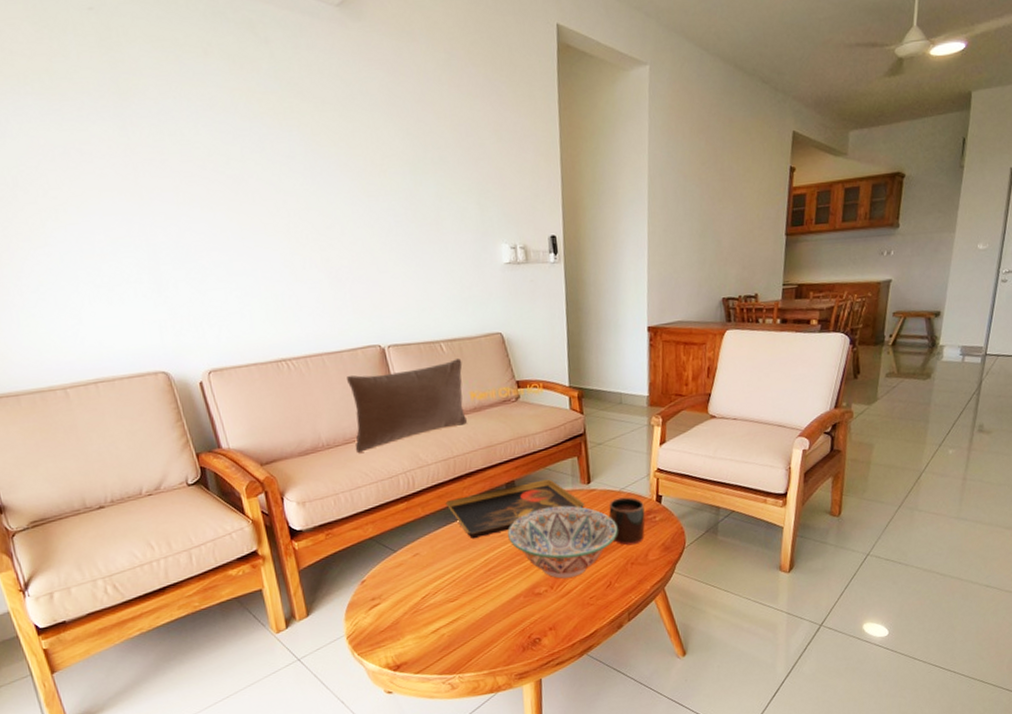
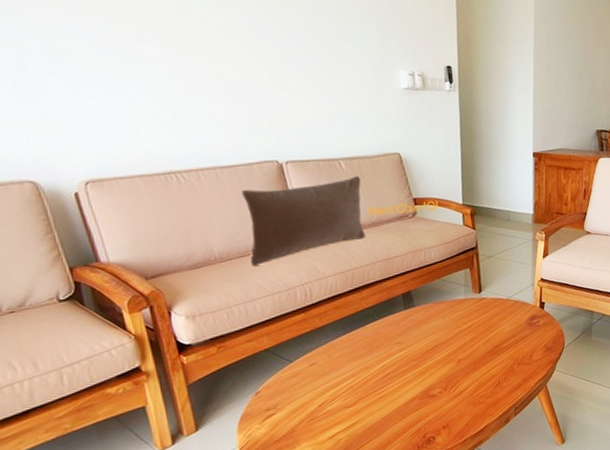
decorative tray: present [445,479,585,538] -> none [343,289,477,346]
decorative bowl: present [508,505,618,579] -> none [404,313,506,381]
mug: present [608,497,646,545] -> none [497,304,531,347]

